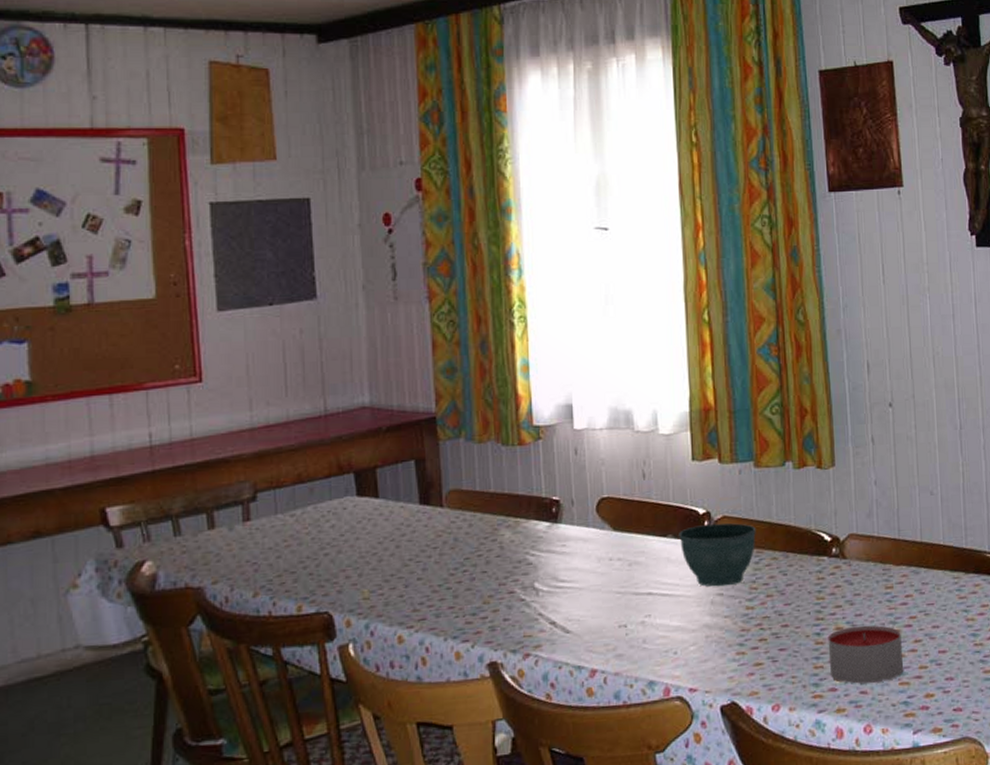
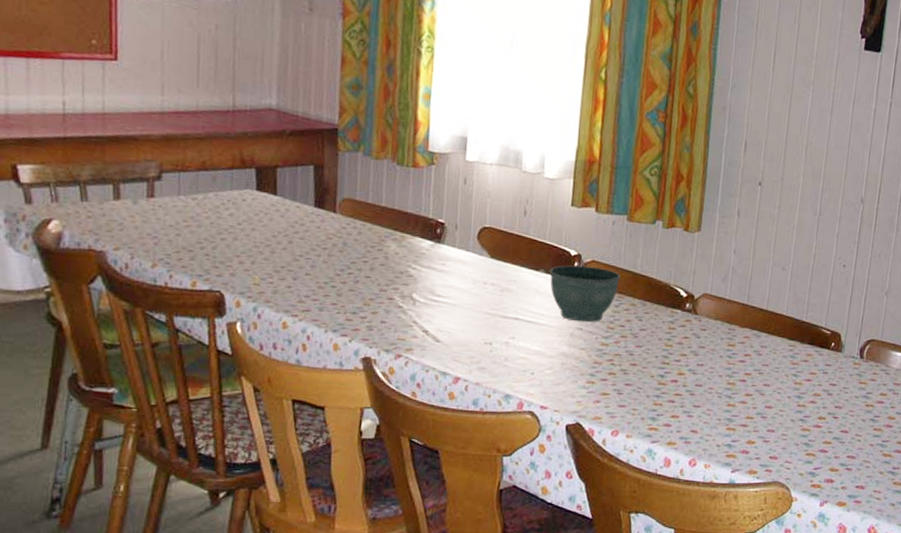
candle: present [828,625,904,684] -> none [667,374,735,425]

